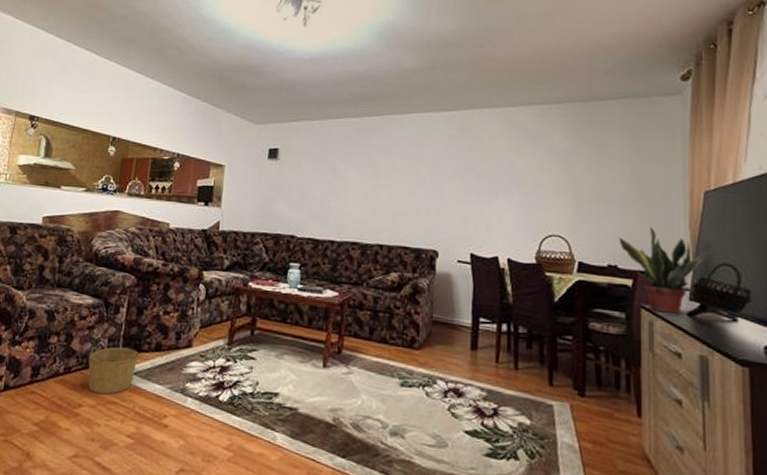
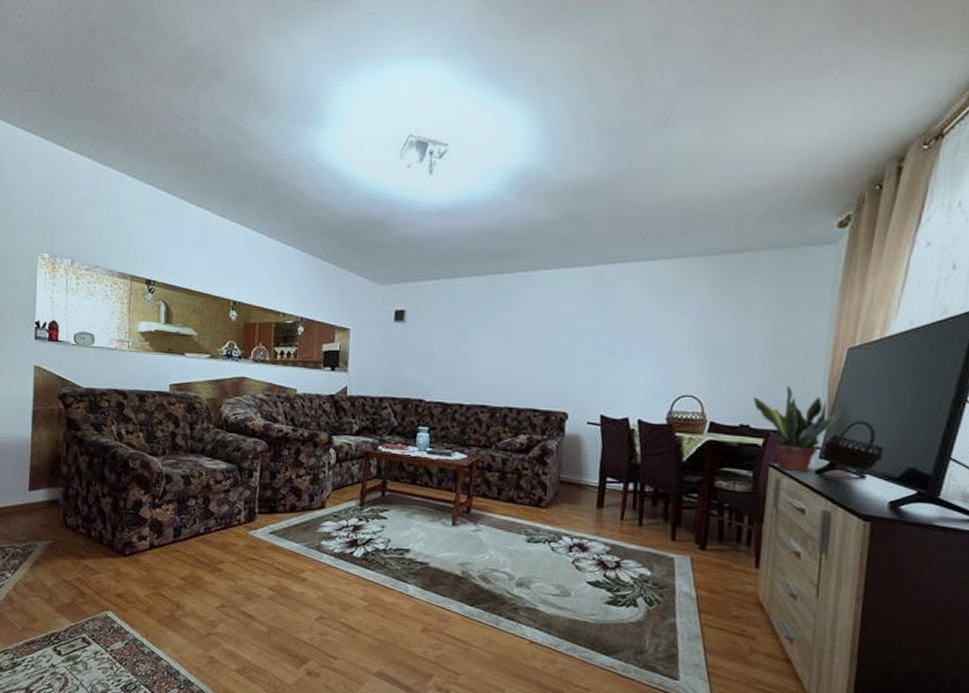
basket: present [88,346,139,395] -> none [227,508,275,552]

